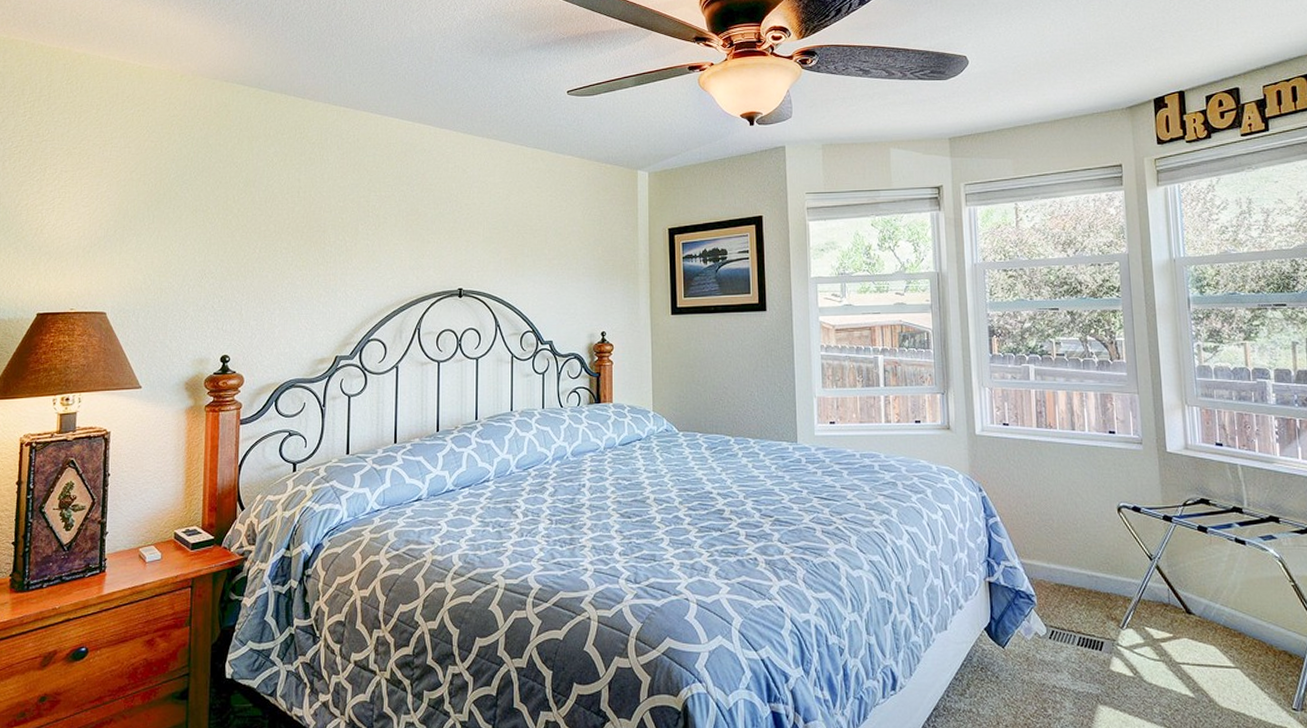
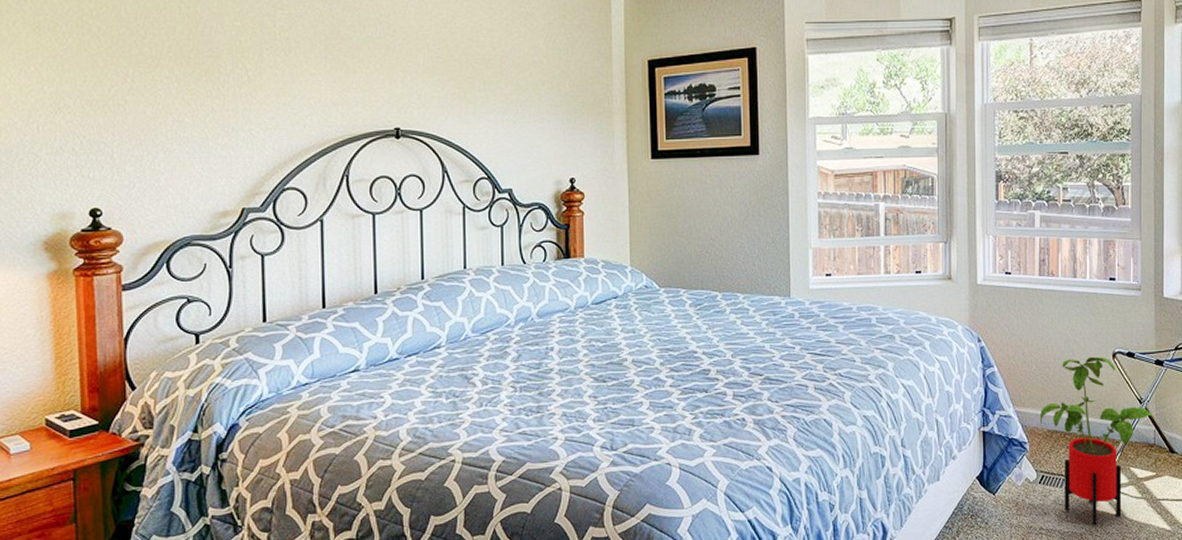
house plant: none [1046,510,1165,688] -> present [1040,356,1153,526]

